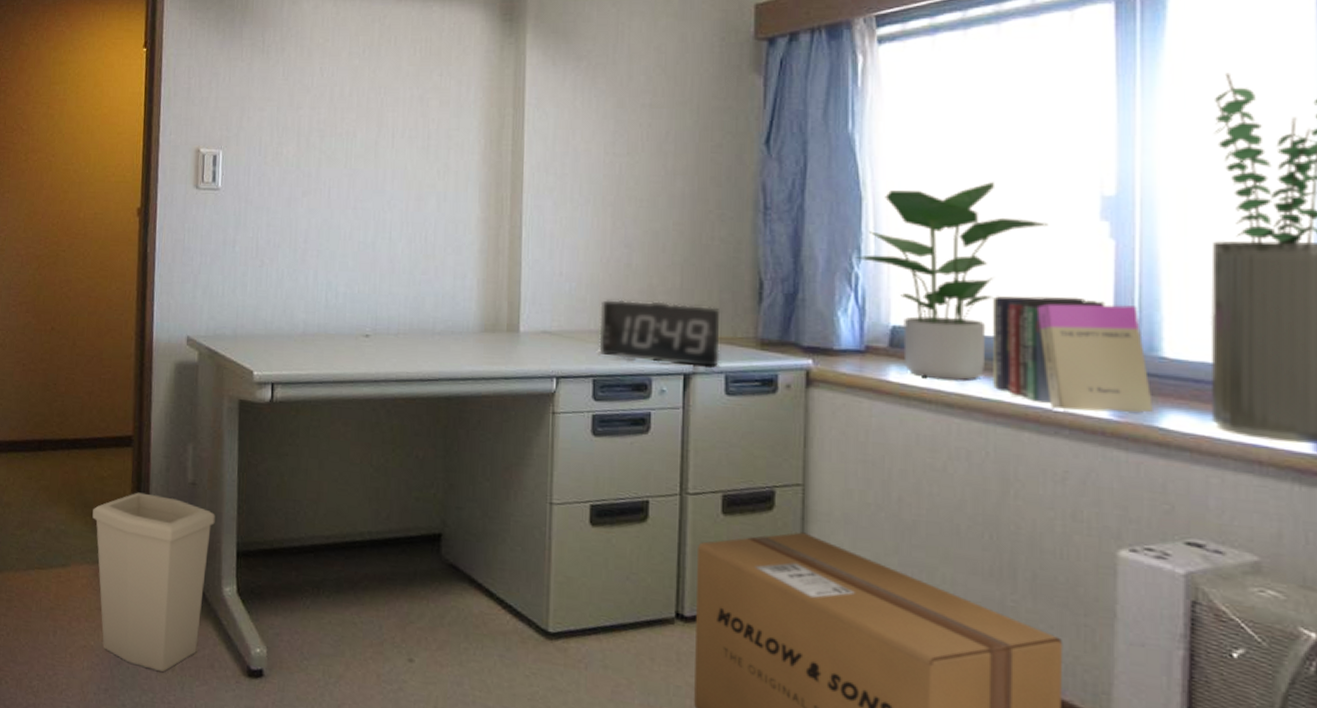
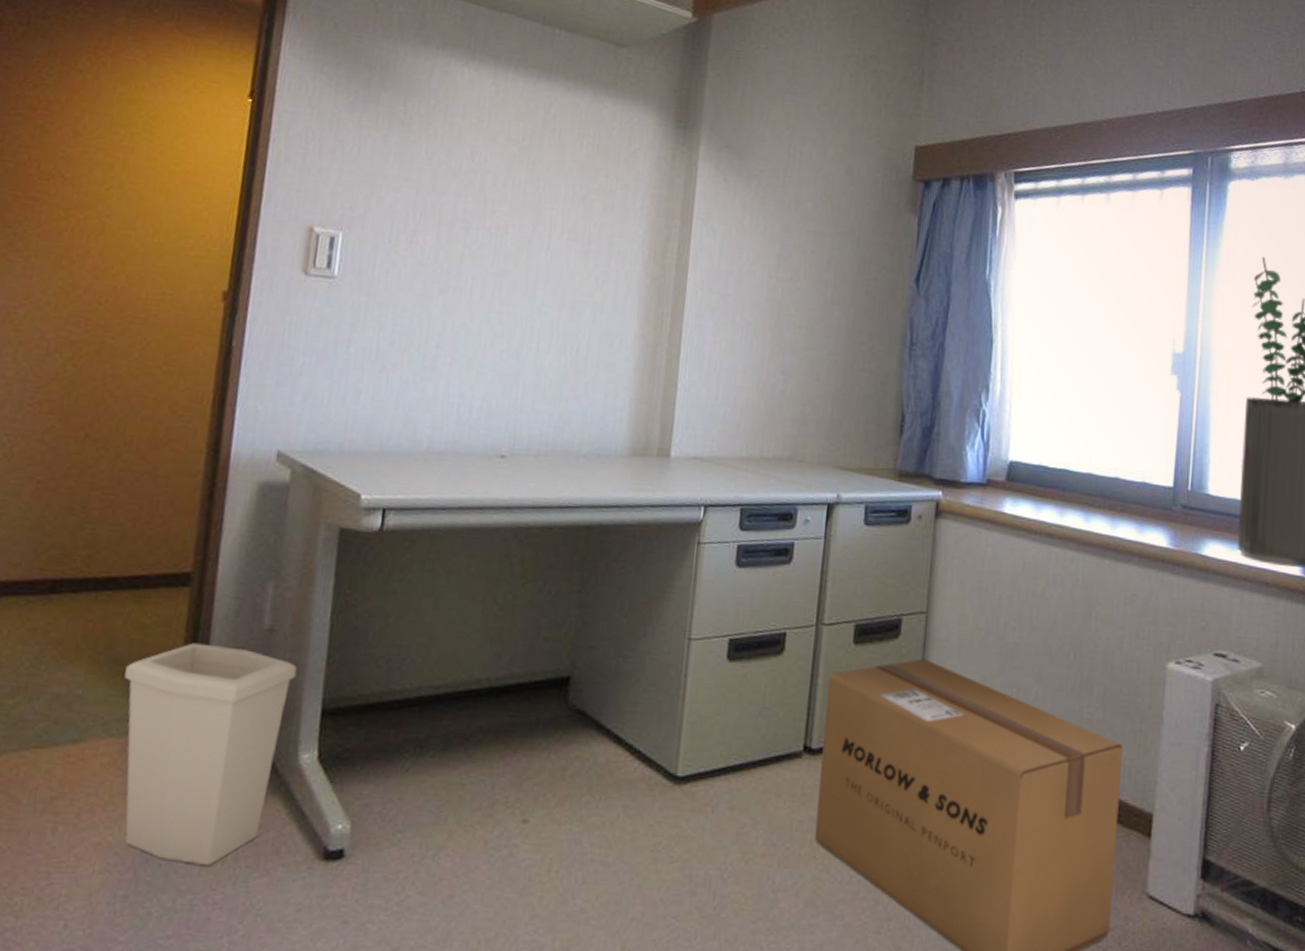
alarm clock: present [599,299,720,368] -> none [748,426,864,498]
potted plant: present [854,182,1049,381] -> none [983,334,1134,513]
books: present [992,296,1153,413] -> none [1085,437,1199,543]

